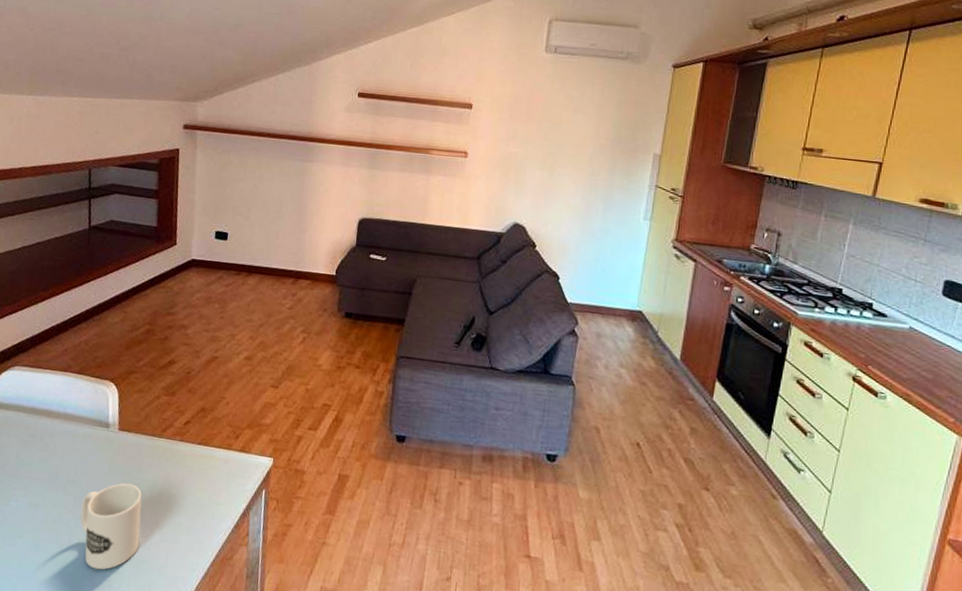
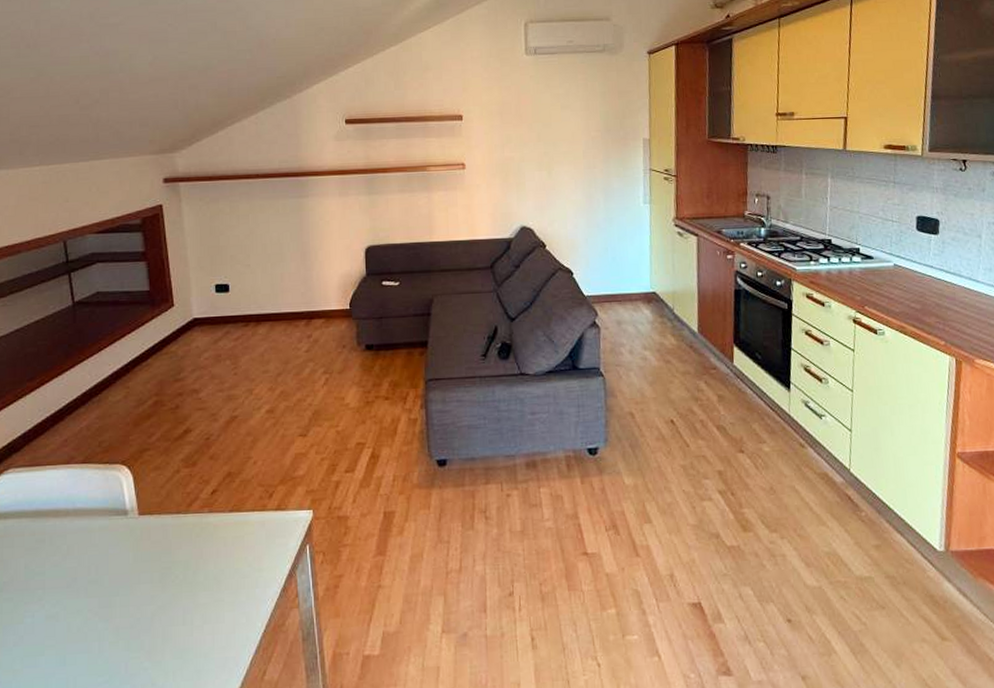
mug: present [80,483,142,570] -> none [109,569,180,671]

